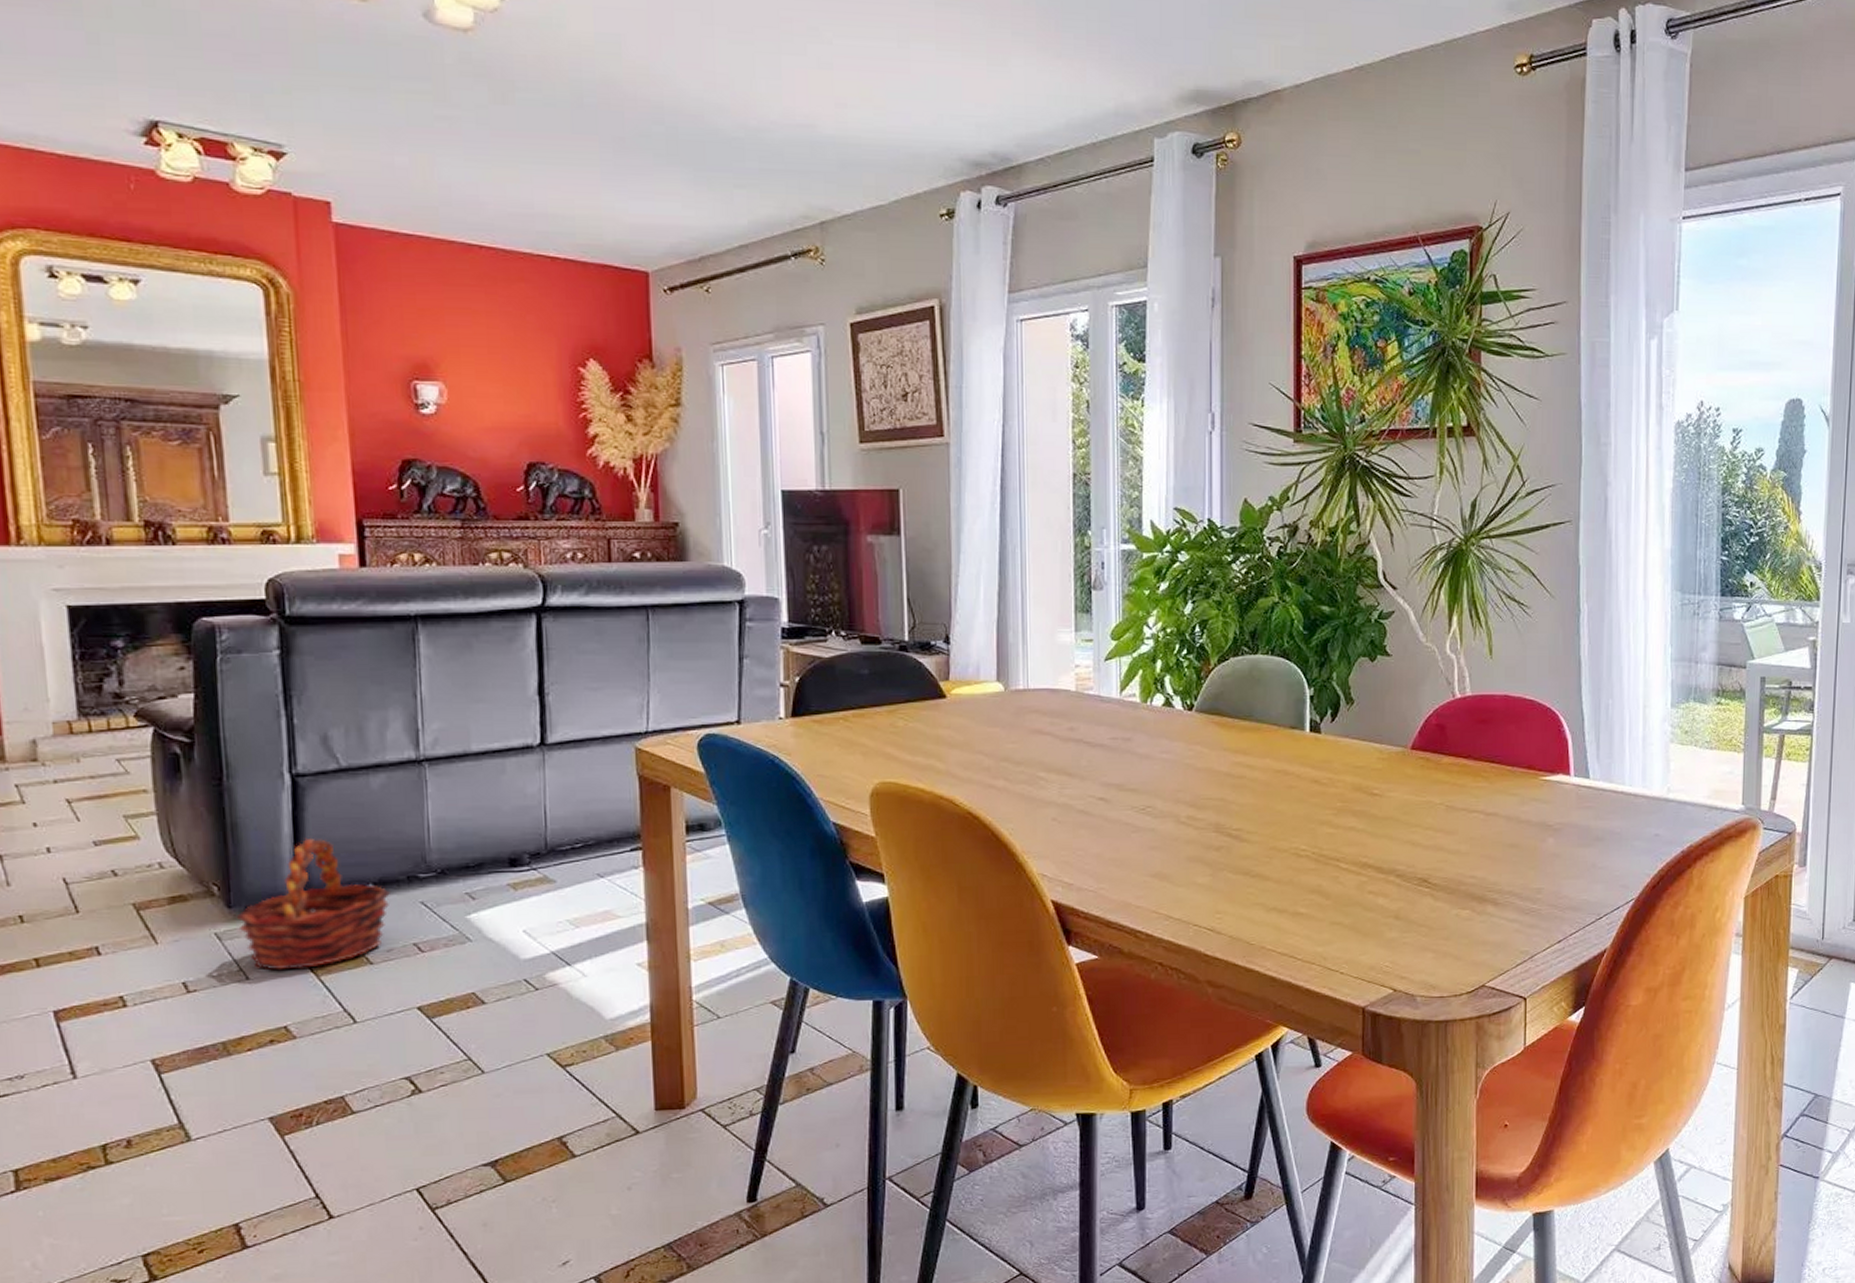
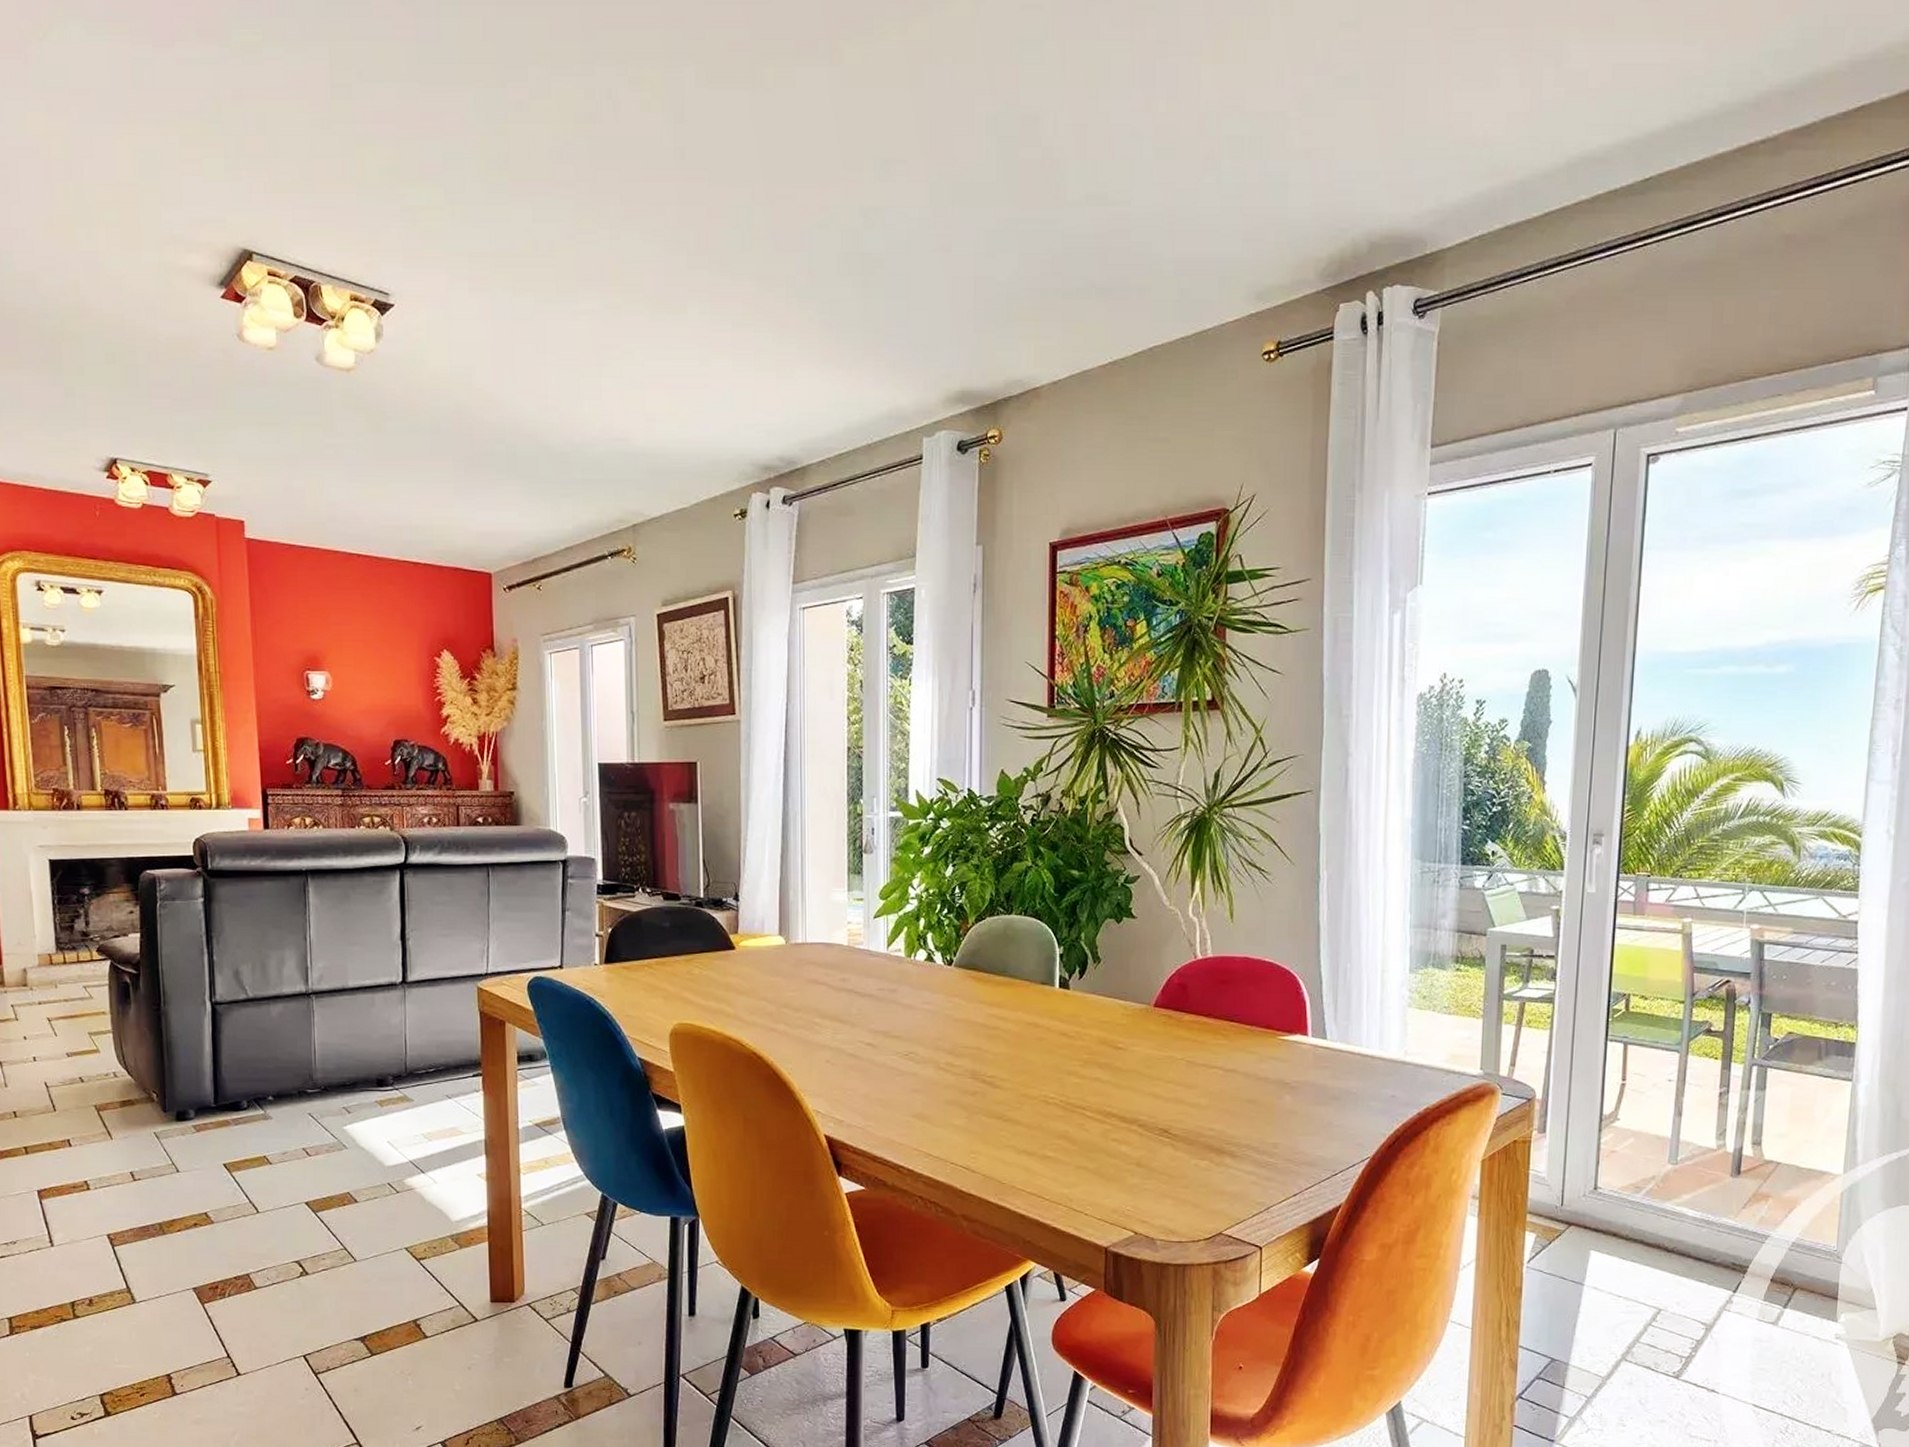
basket: present [236,838,390,971] -> none [169,1056,285,1166]

